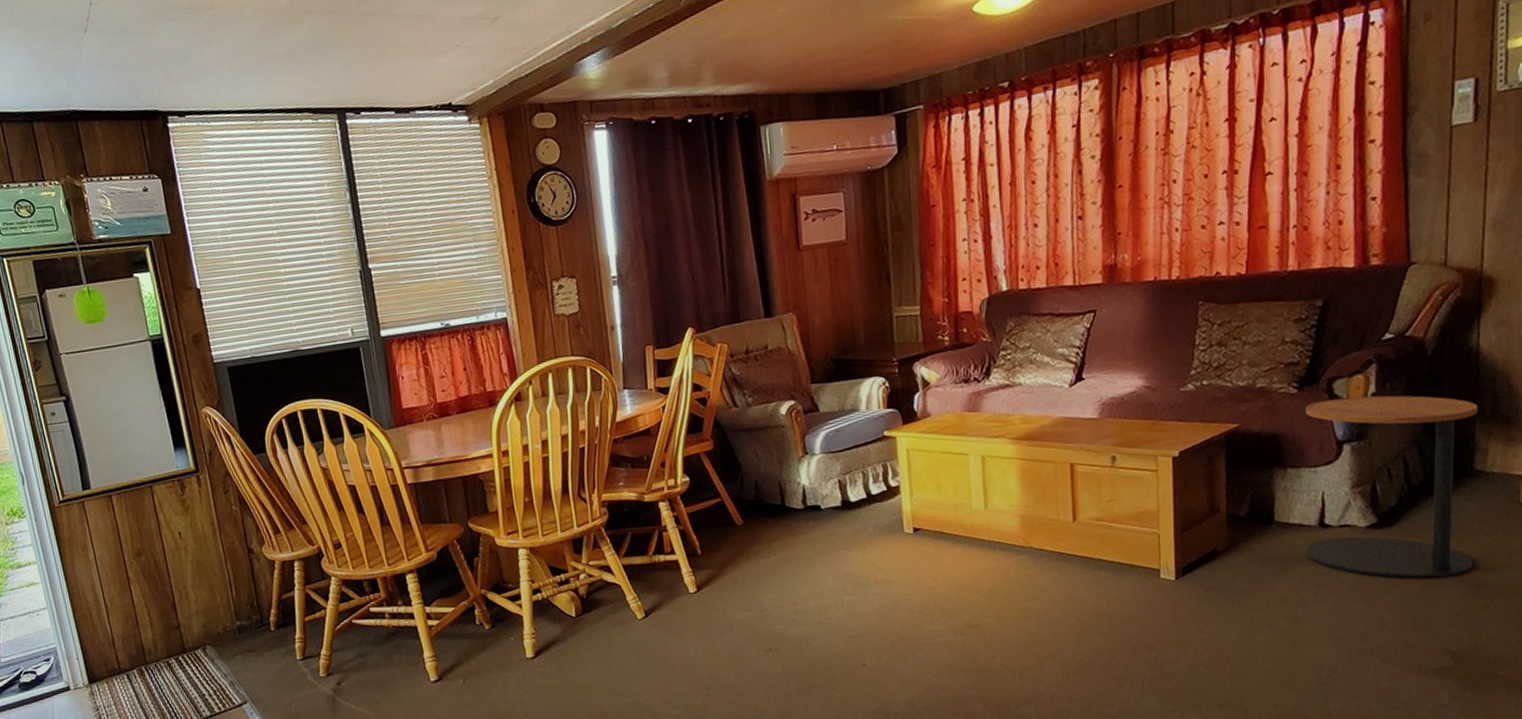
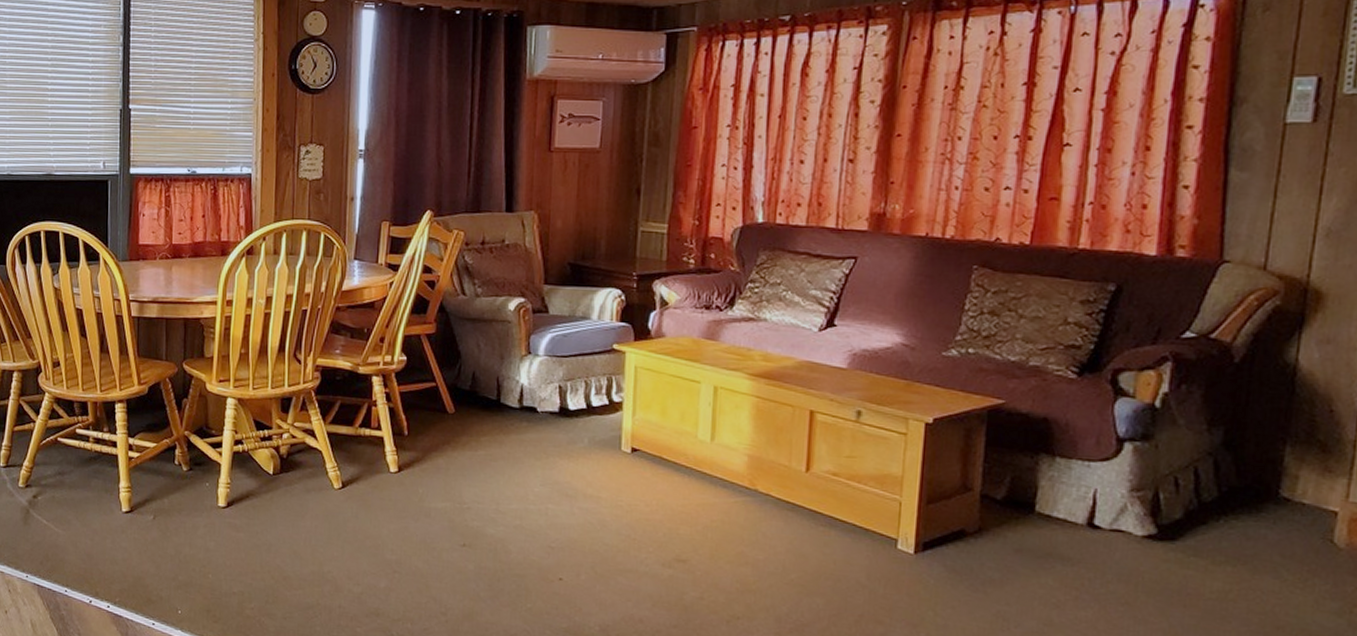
side table: present [1305,395,1478,579] -> none [1068,391,1290,610]

